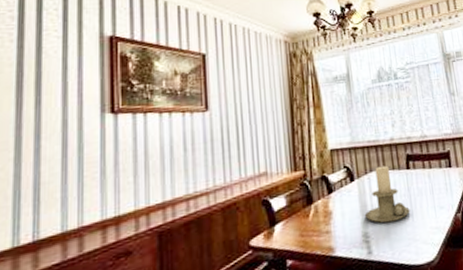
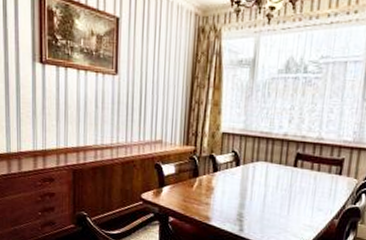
candle holder: present [364,165,410,224] -> none [242,158,288,211]

